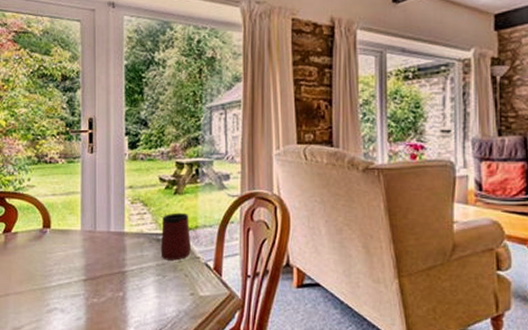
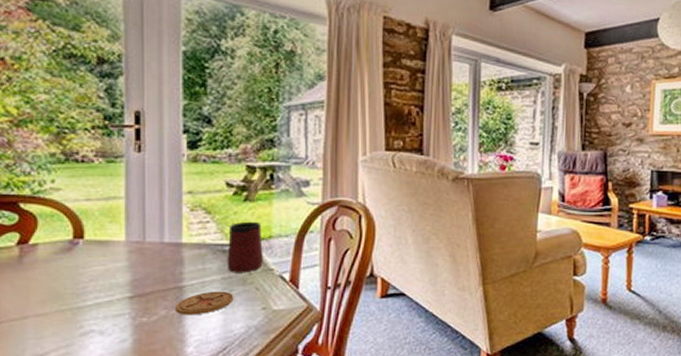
coaster: none [119,276,167,298] -> present [175,291,234,315]

